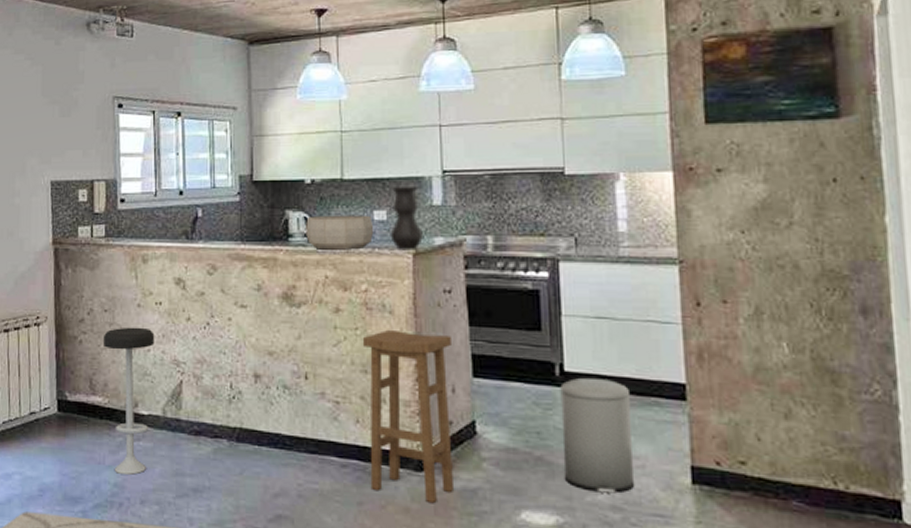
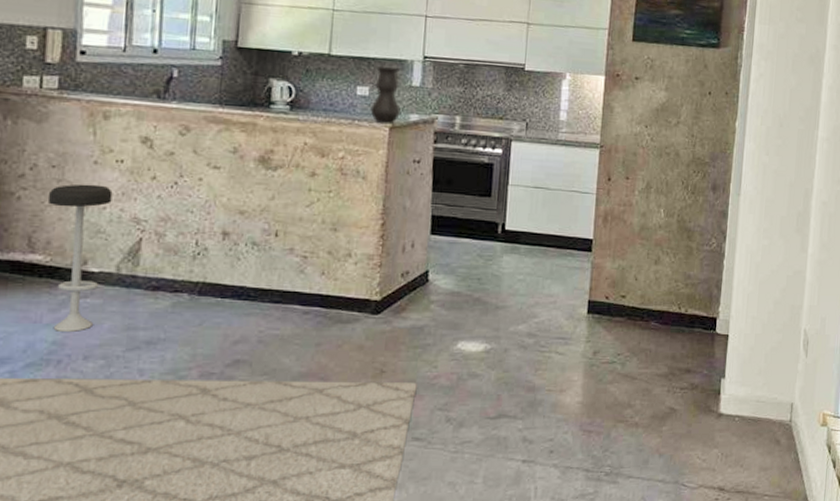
decorative bowl: present [306,215,374,250] -> none [288,86,356,121]
bar stool: present [362,330,455,504] -> none [329,194,416,341]
pedal bin: present [560,377,635,494] -> none [496,234,552,324]

